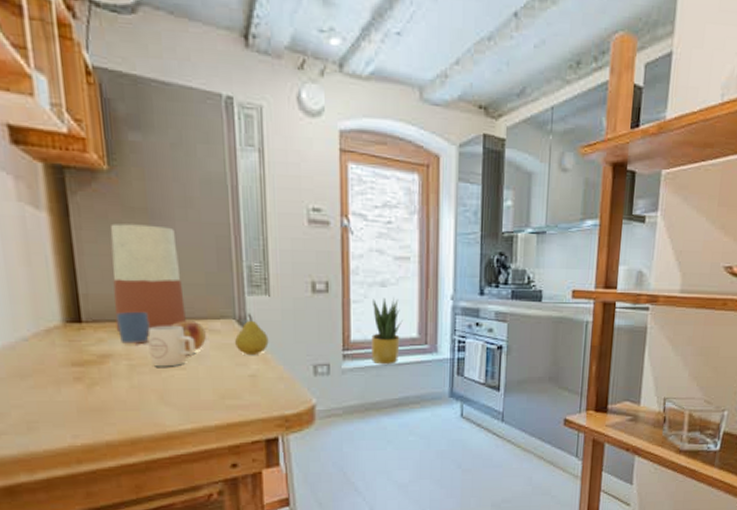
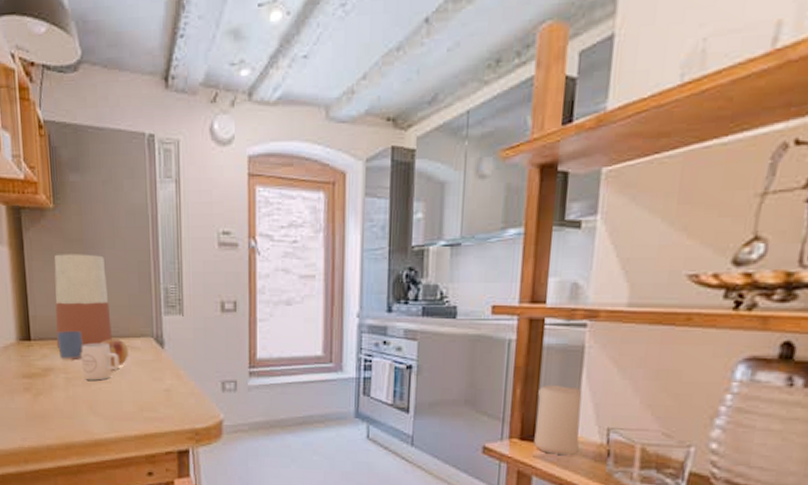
fruit: present [235,313,269,356] -> none [153,331,182,372]
planter: present [371,297,403,365] -> none [277,316,308,383]
candle: none [606,361,645,423] -> present [534,384,582,455]

